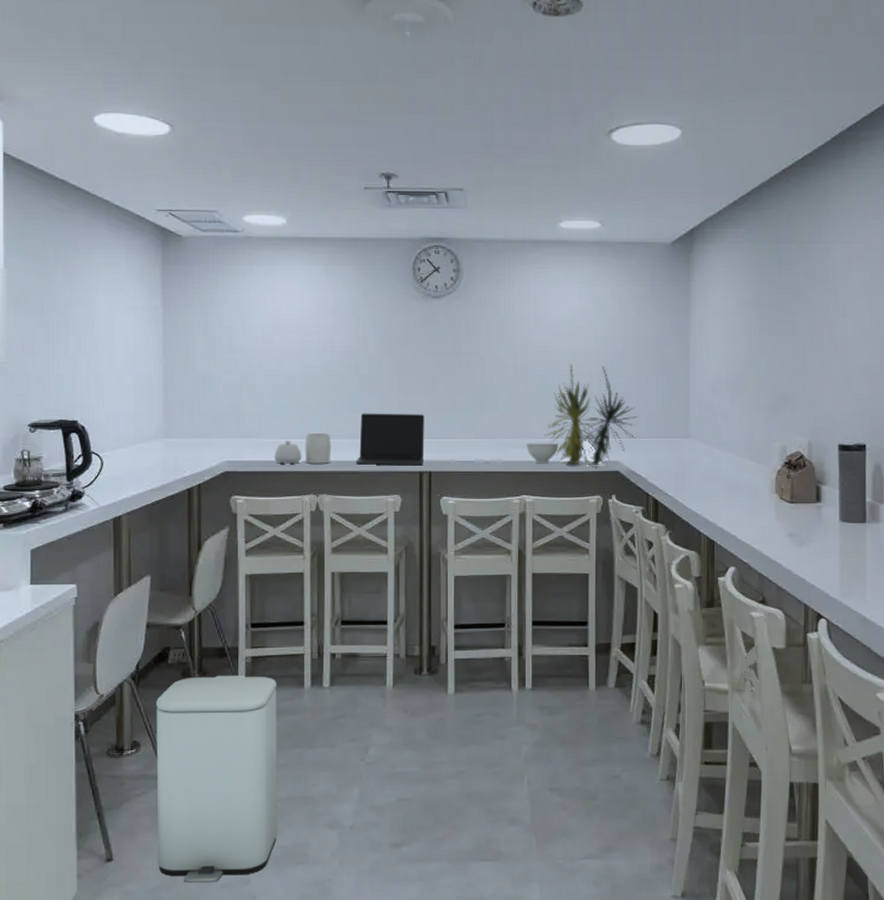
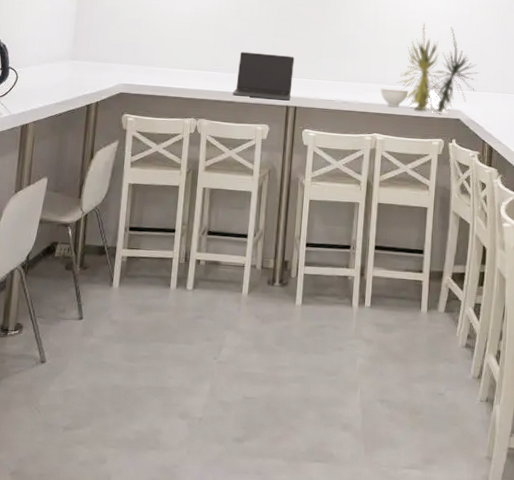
pedal bin: present [156,675,278,883] -> none [27,270,147,459]
sugar bowl: present [274,441,302,464] -> none [163,70,187,91]
mug: present [305,433,331,464] -> none [189,65,213,93]

